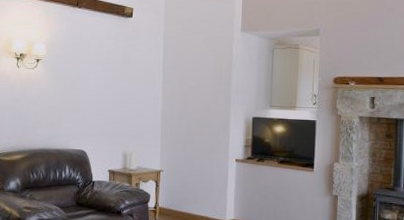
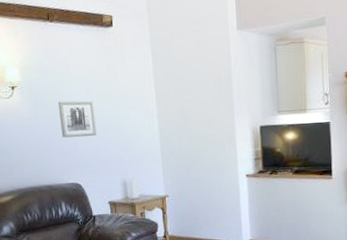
wall art: none [75,76,107,110] -> present [58,101,97,138]

